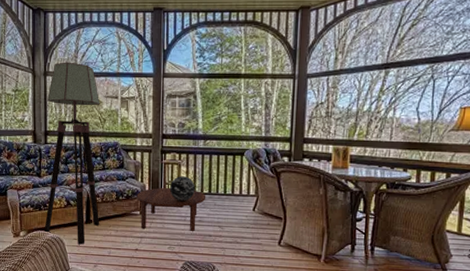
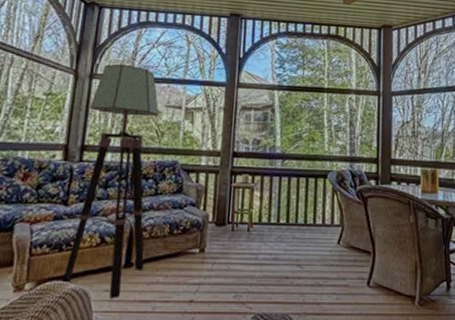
coffee table: present [136,187,206,231] -> none [196,217,283,273]
decorative globe: present [170,176,195,202] -> none [239,203,270,235]

